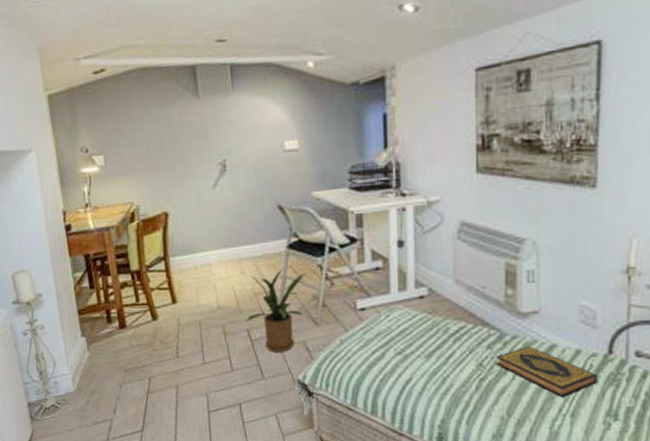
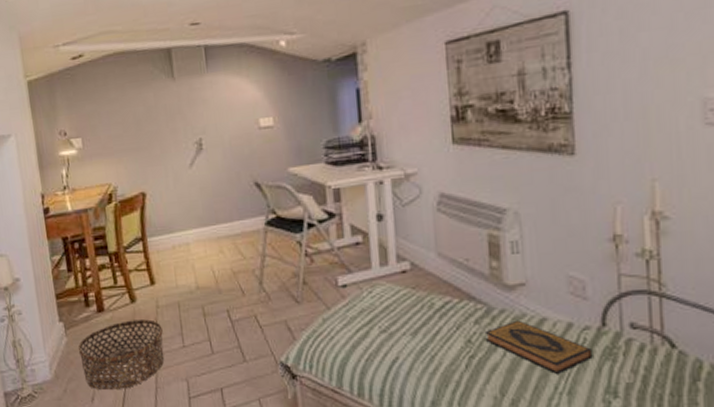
basket: none [100,337,185,403] -> present [77,319,165,391]
house plant: present [245,268,307,352] -> none [224,245,286,333]

